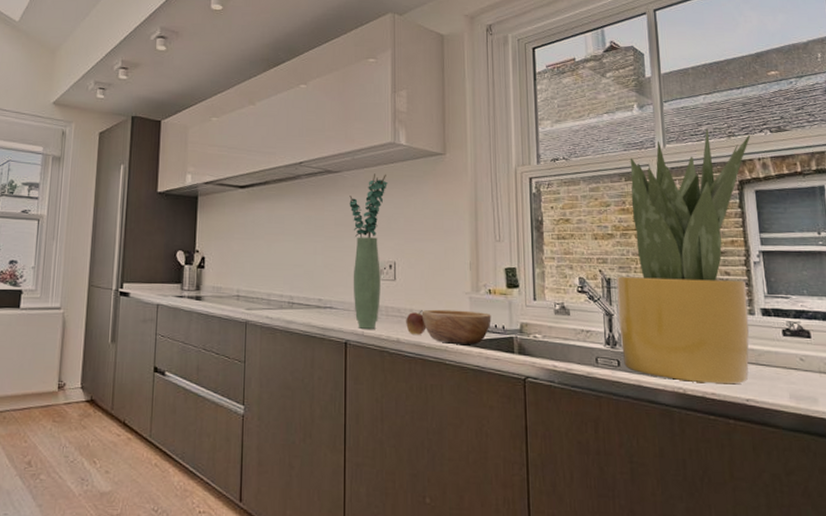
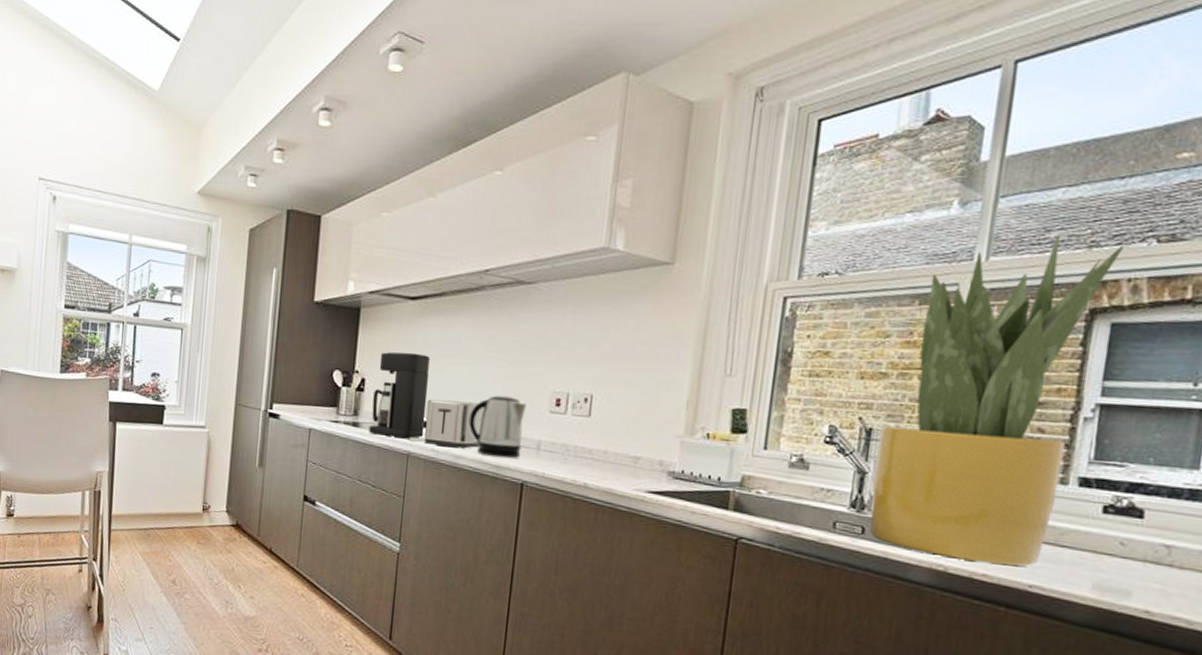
coffee maker: none [210,232,260,309] -> present [369,352,430,439]
toaster: none [256,272,309,314] -> present [422,399,485,449]
kettle: none [296,265,343,321] -> present [468,395,526,459]
vase: present [349,174,389,329] -> none [536,286,595,471]
fruit: present [406,310,427,336] -> none [597,453,622,482]
bowl: present [421,309,491,345] -> none [617,452,706,497]

